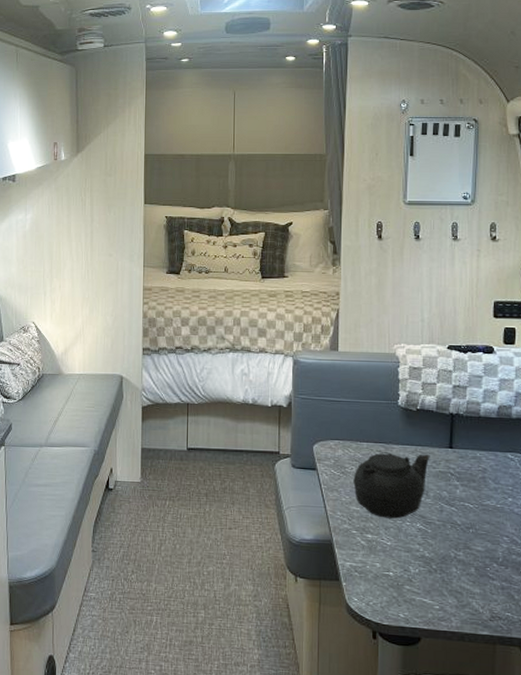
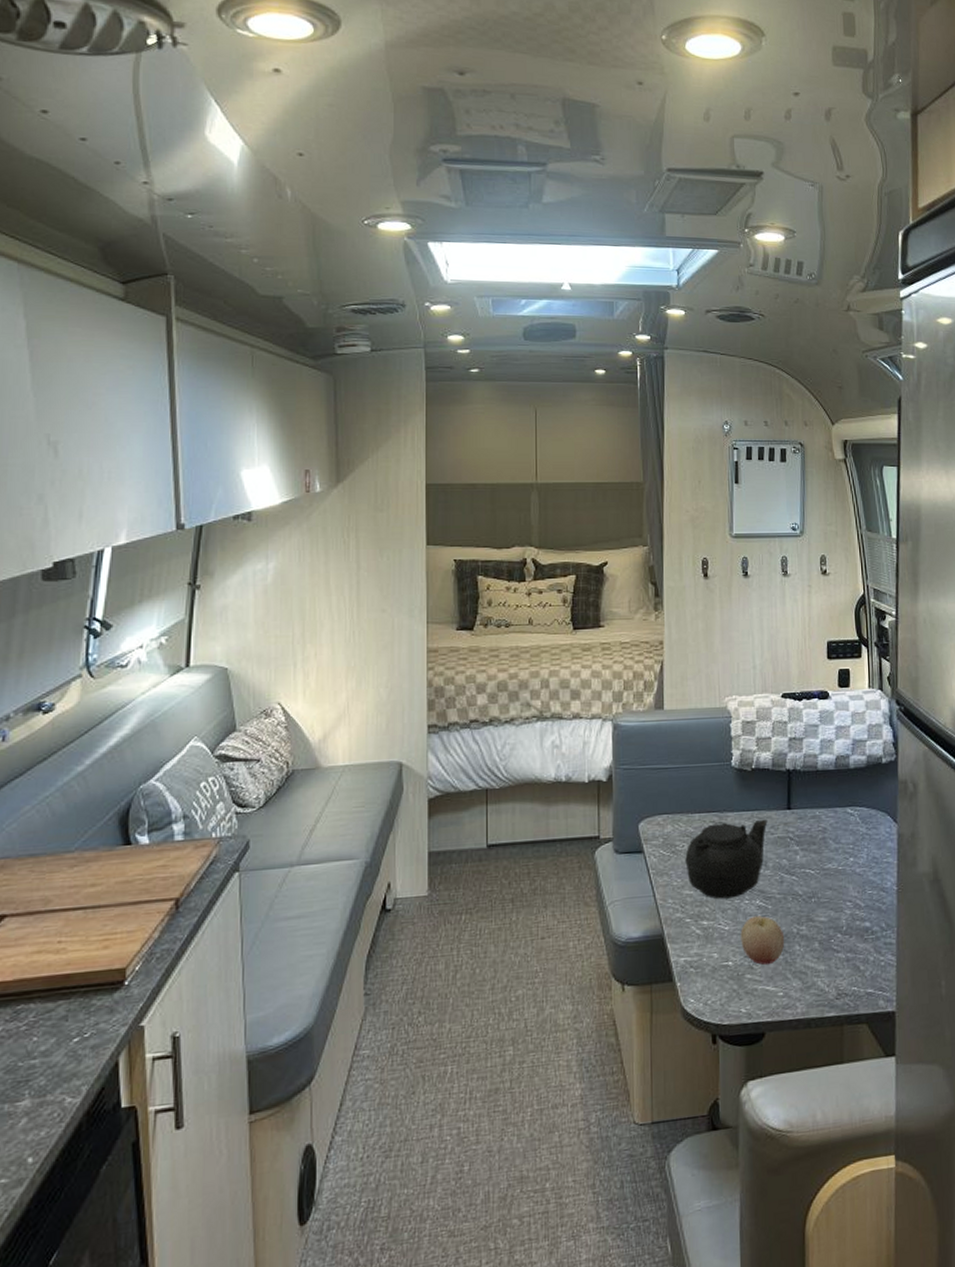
fruit: none [401,537,443,580] -> present [740,916,785,965]

